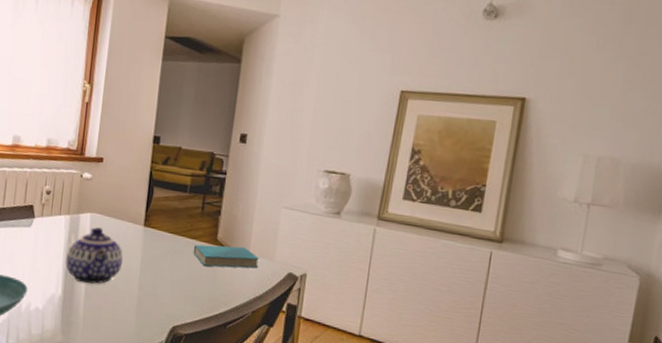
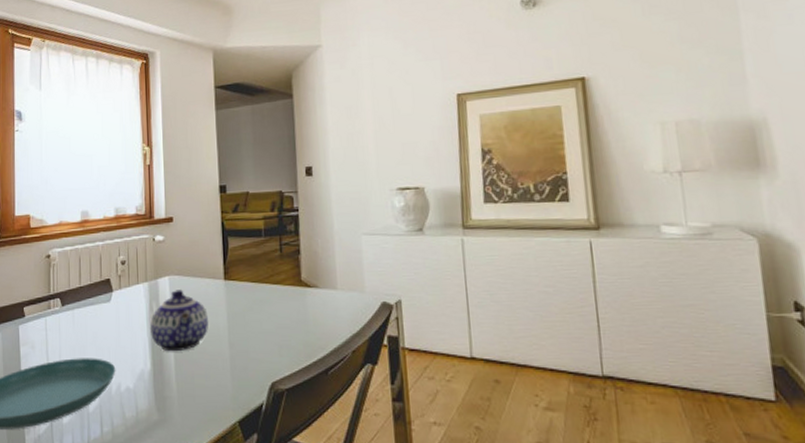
book: present [193,244,260,269] -> none [278,283,350,312]

